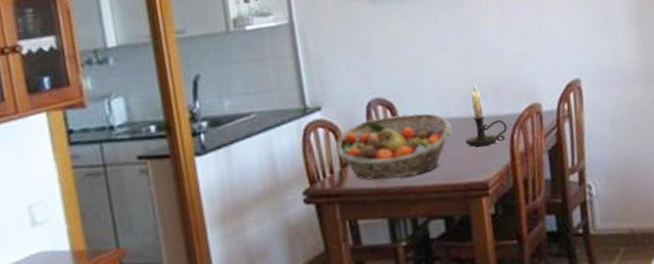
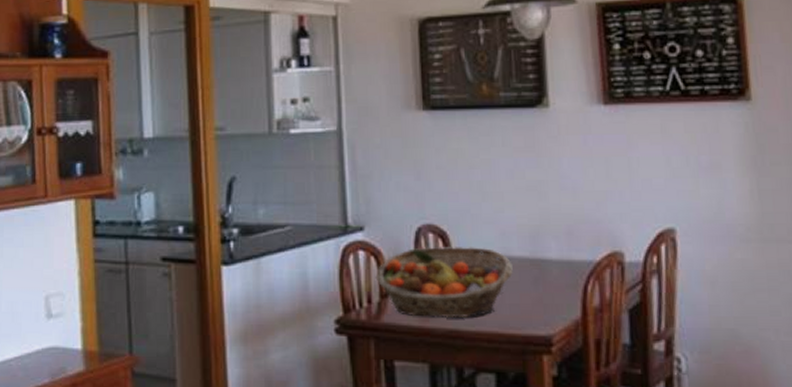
candle holder: present [465,83,508,147] -> none [528,220,581,294]

